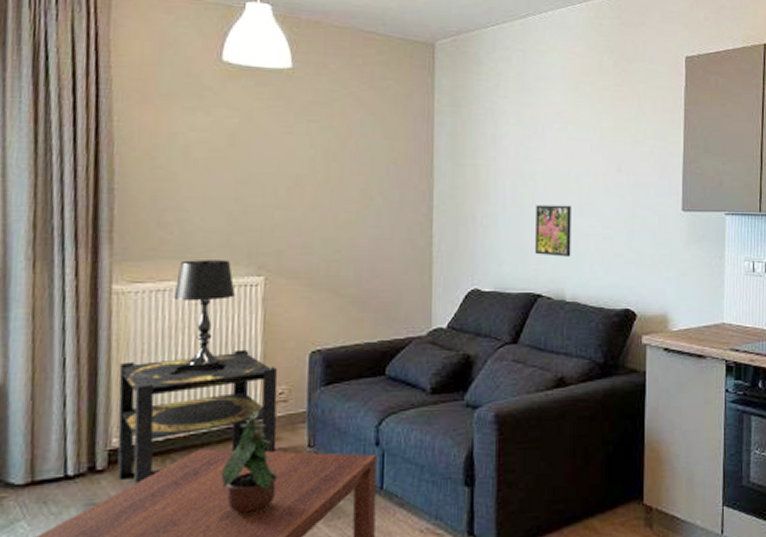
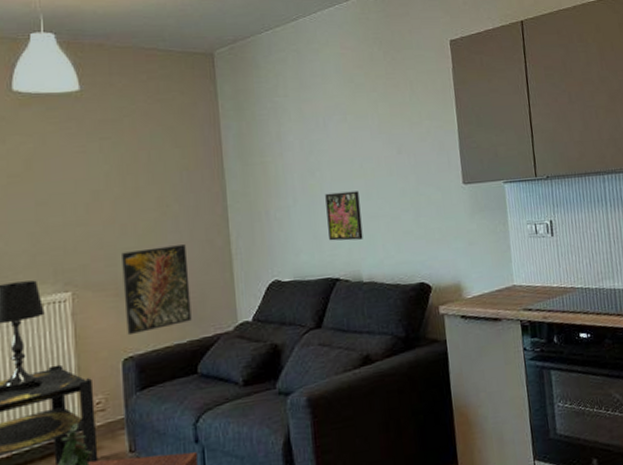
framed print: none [317,241,386,328] -> present [122,244,192,336]

